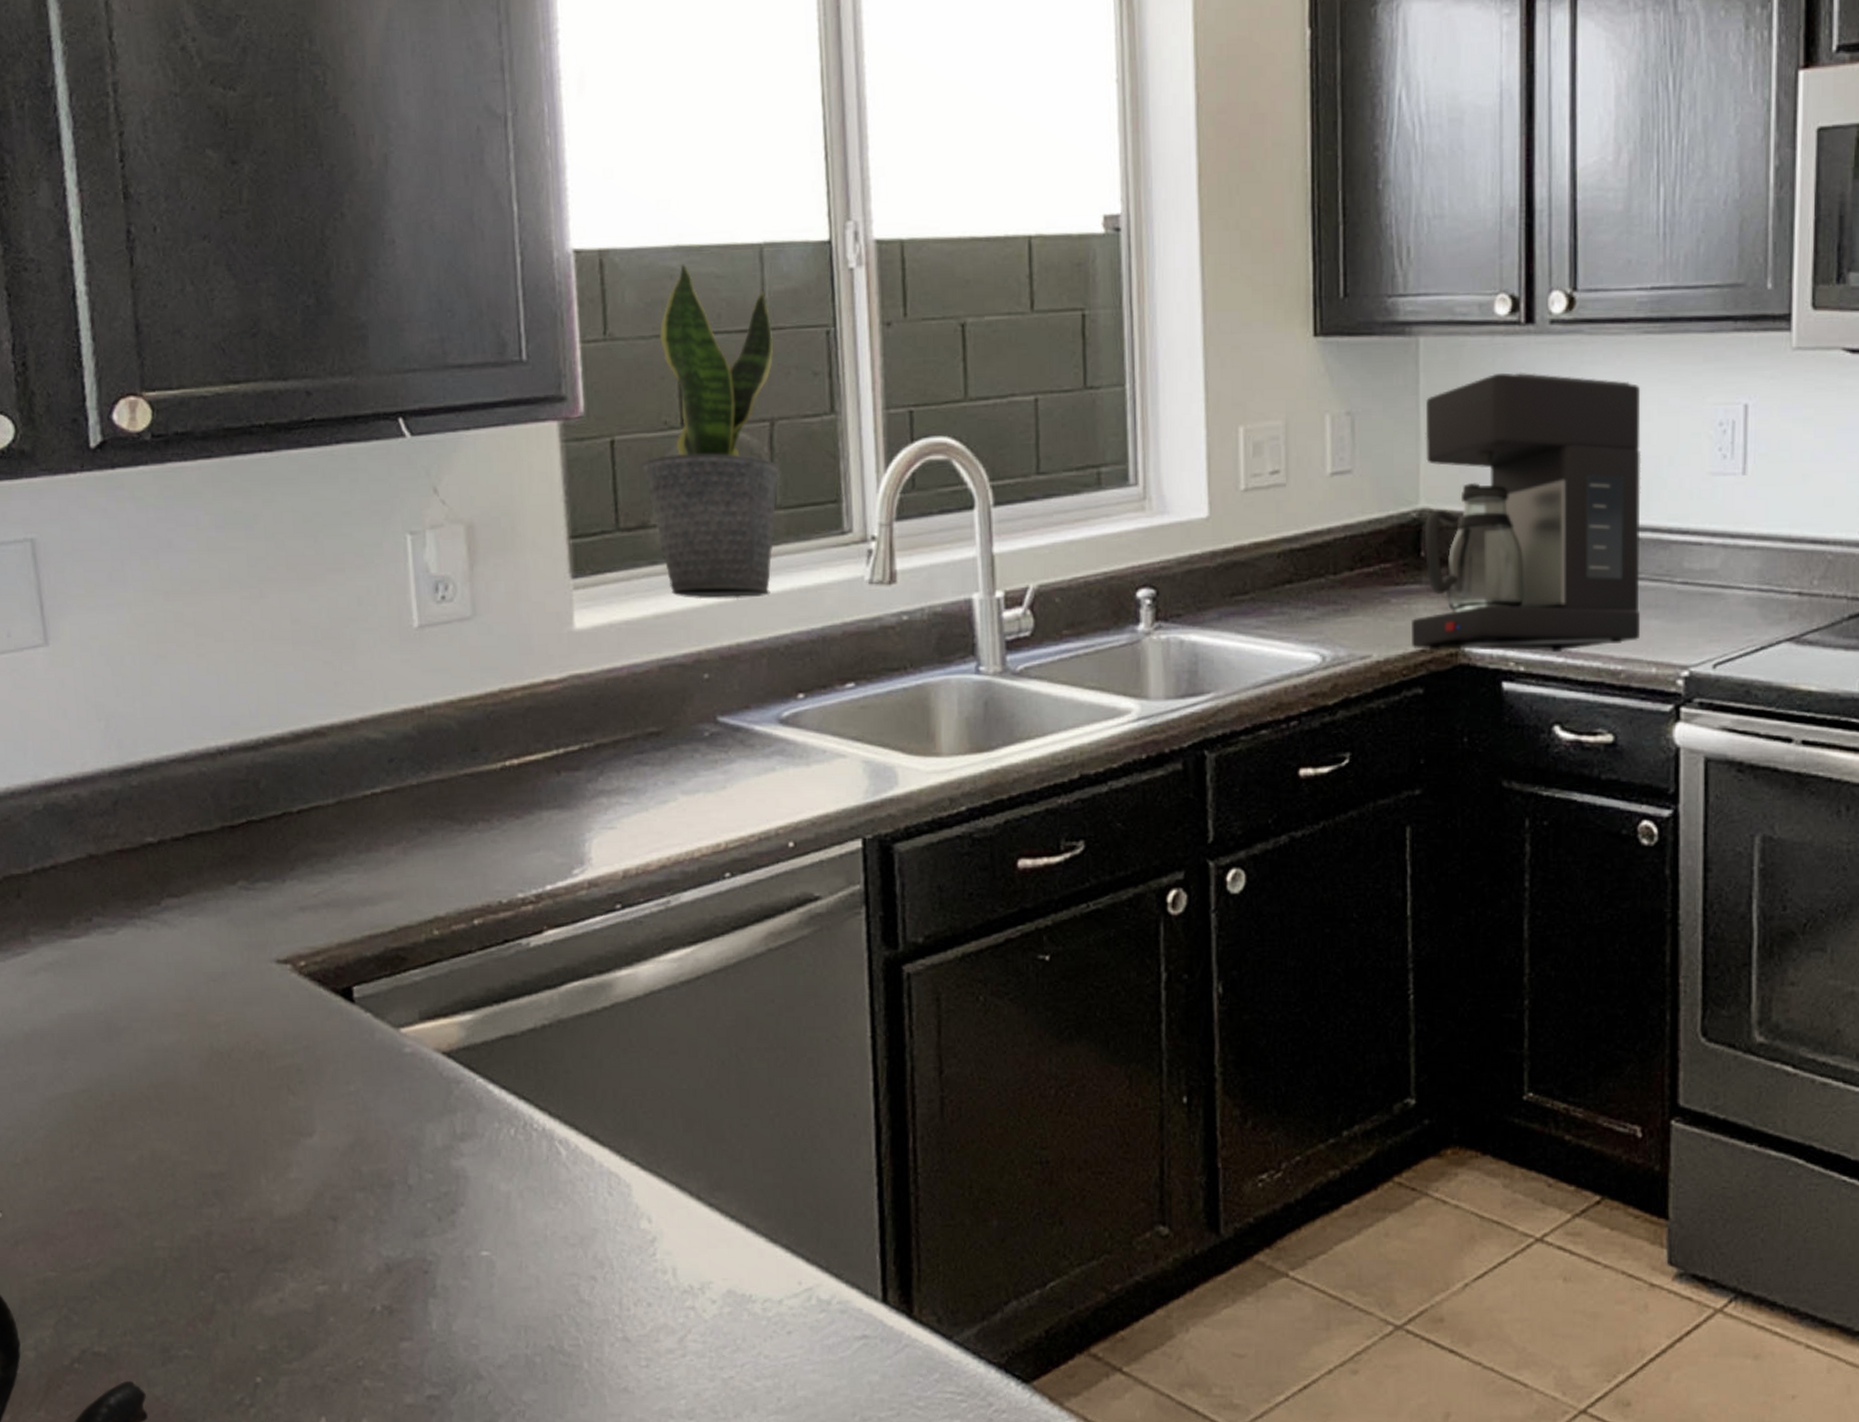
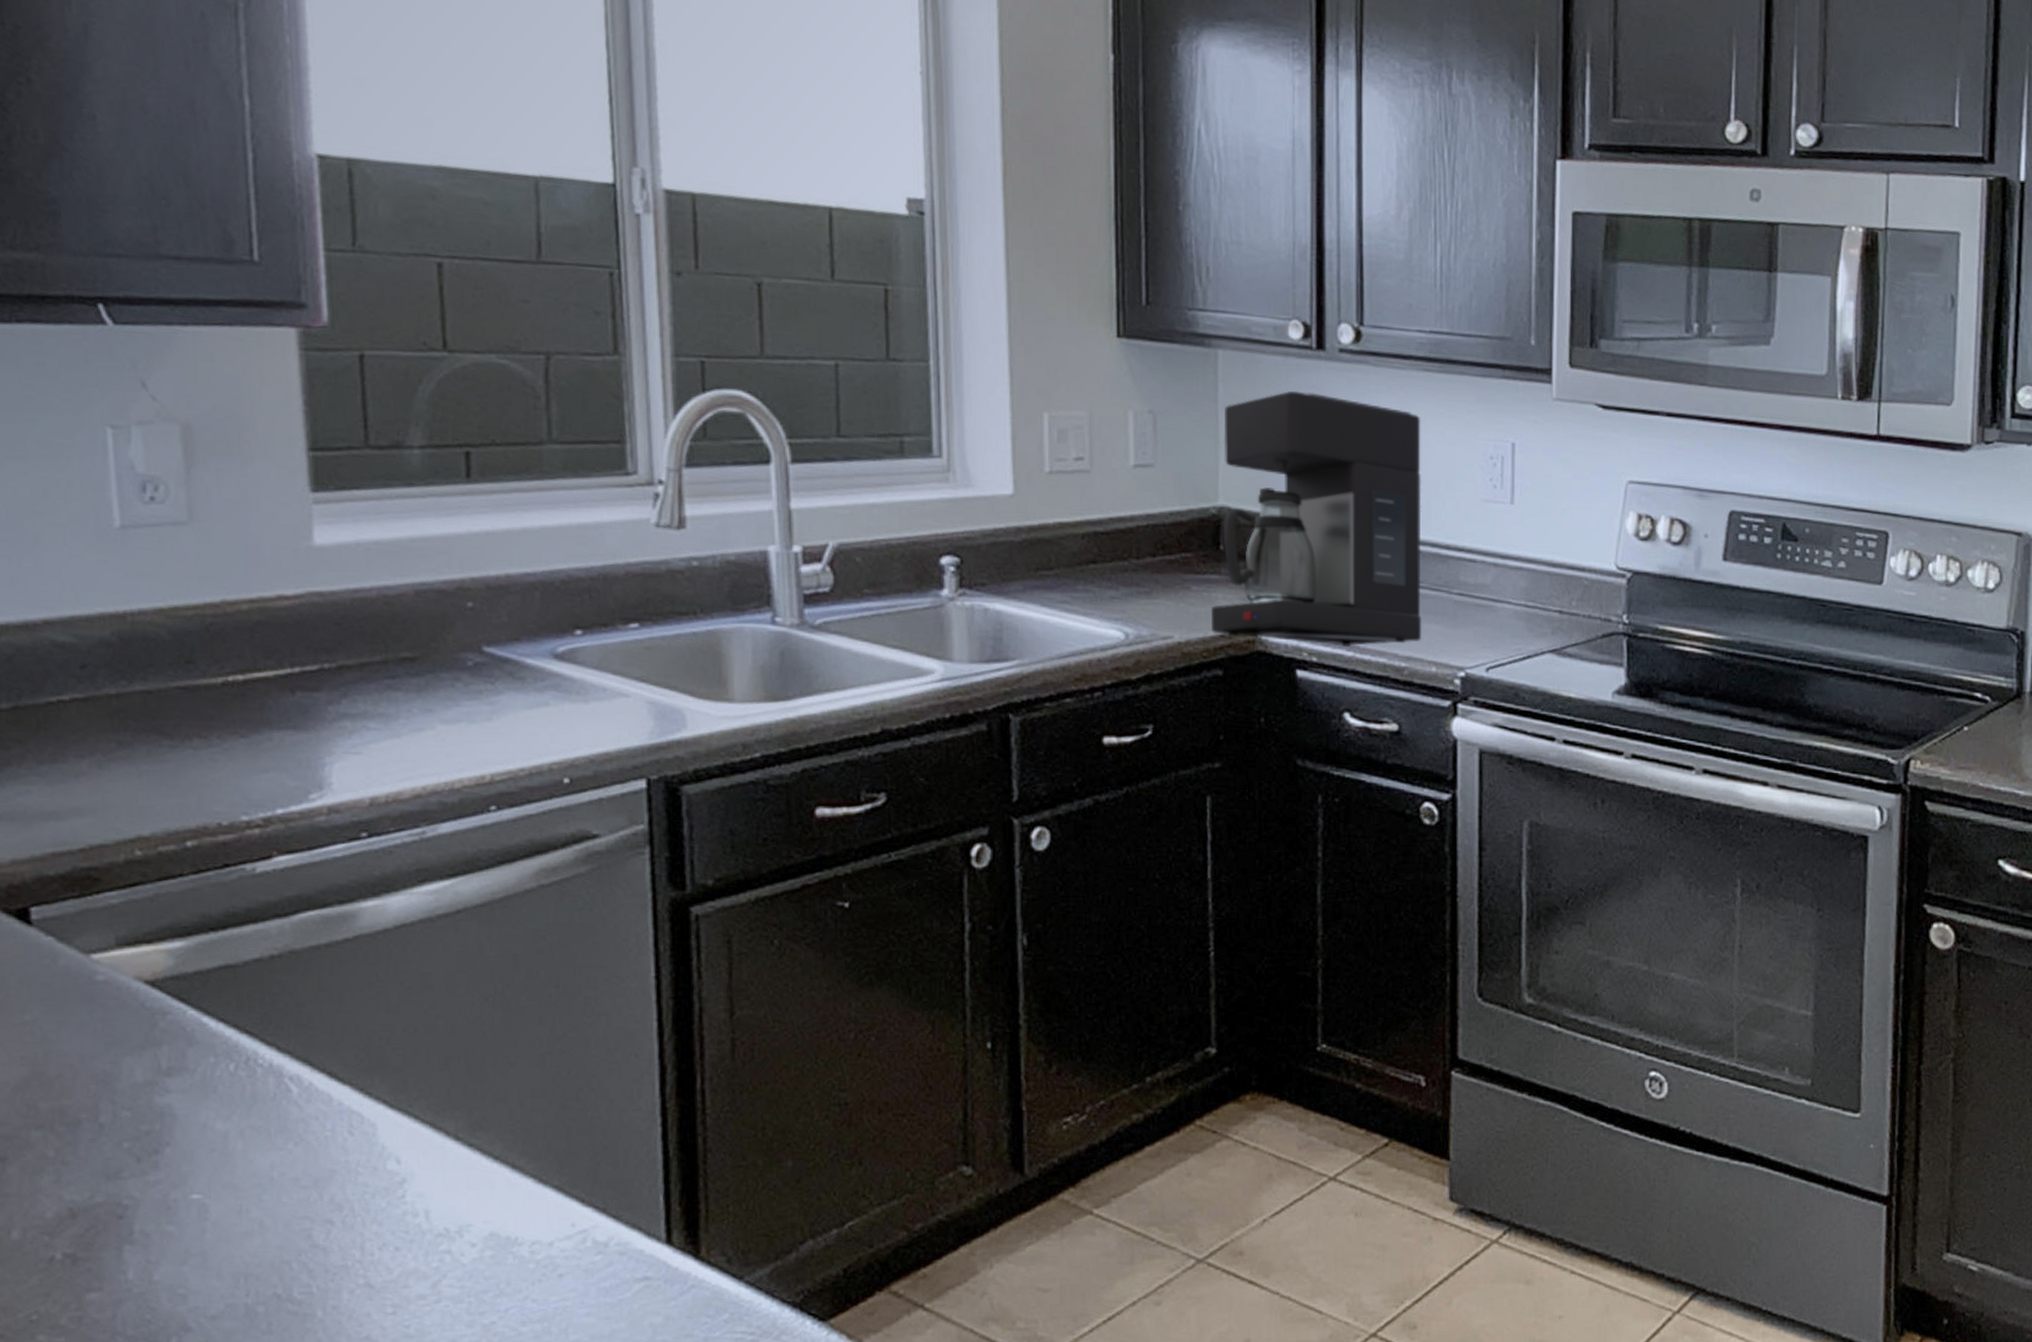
potted plant: present [641,262,780,600] -> none [395,184,557,530]

